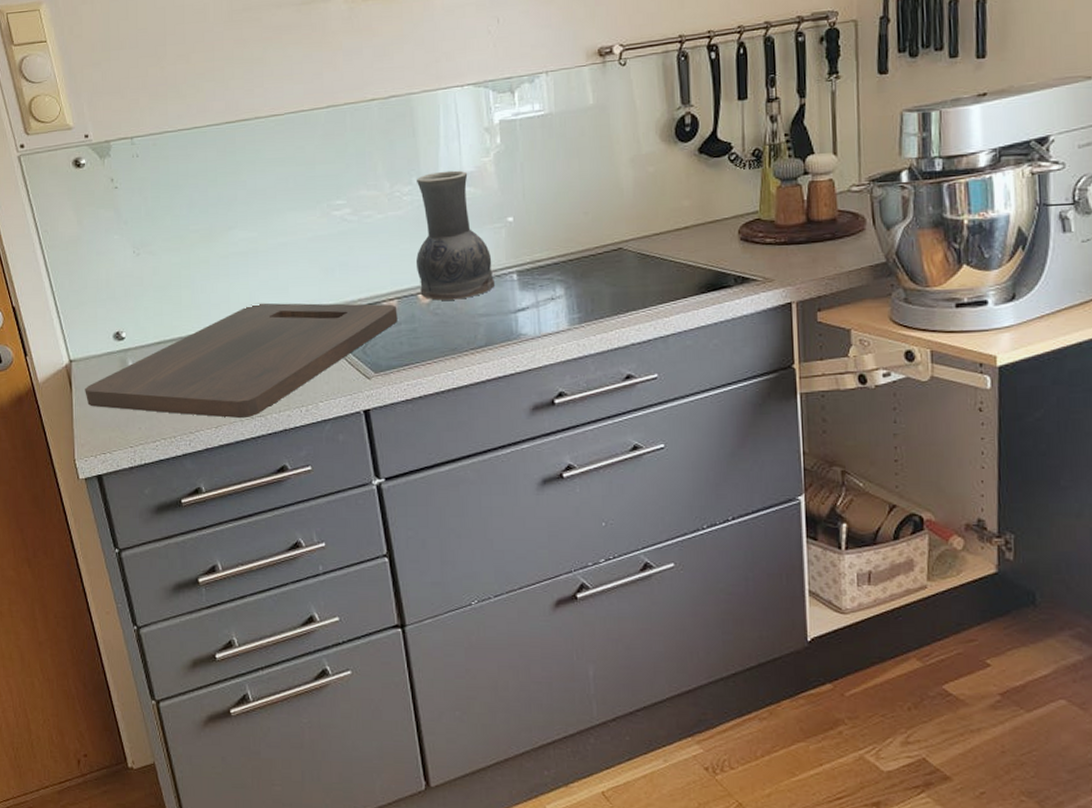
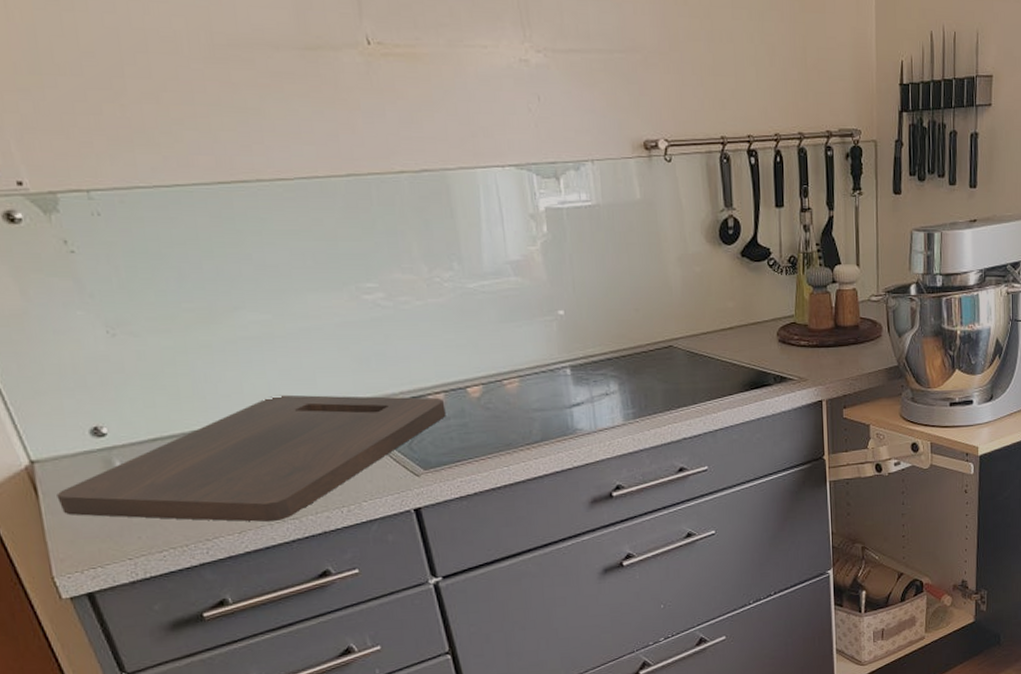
vase: present [415,170,496,301] -> none [458,258,549,395]

